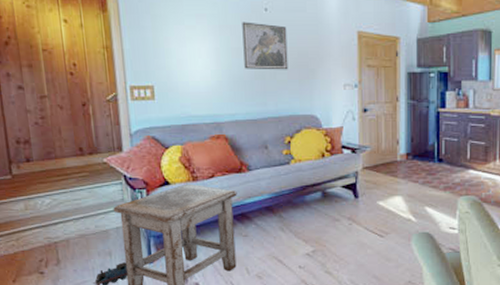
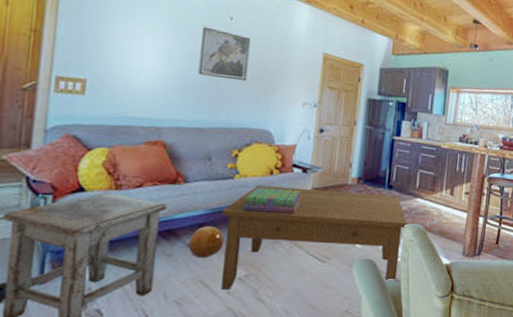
ball: none [259,209,290,238] -> present [187,226,225,259]
coffee table: none [283,168,461,264] -> present [221,185,407,290]
stack of books: none [302,170,354,193] -> present [243,187,302,213]

